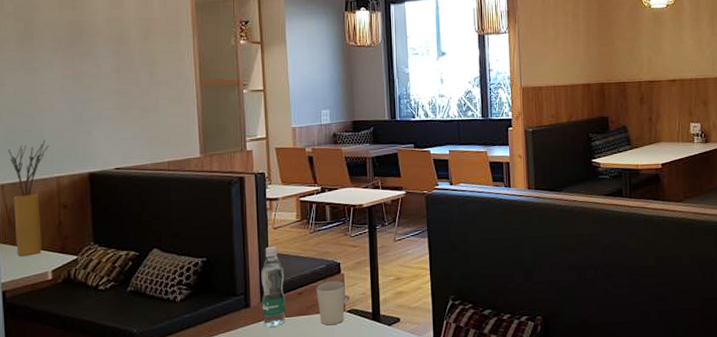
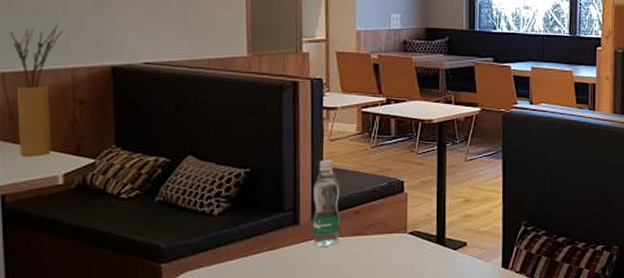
cup: present [316,281,350,326] -> none [375,200,413,247]

